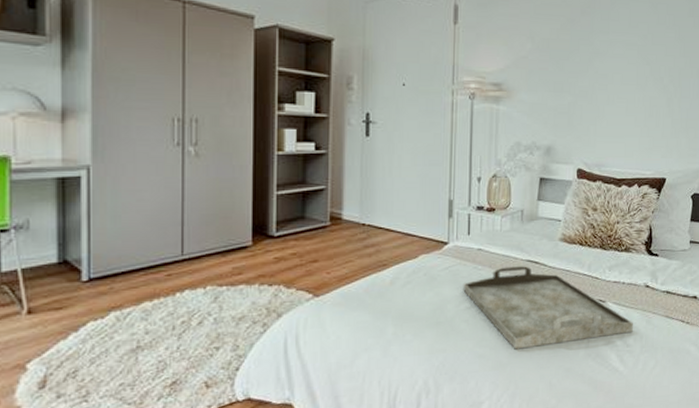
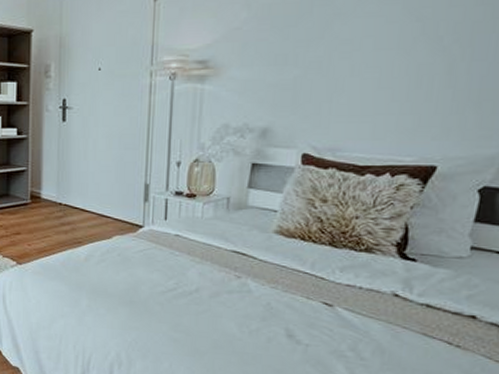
serving tray: present [463,266,633,350] -> none [158,255,372,345]

